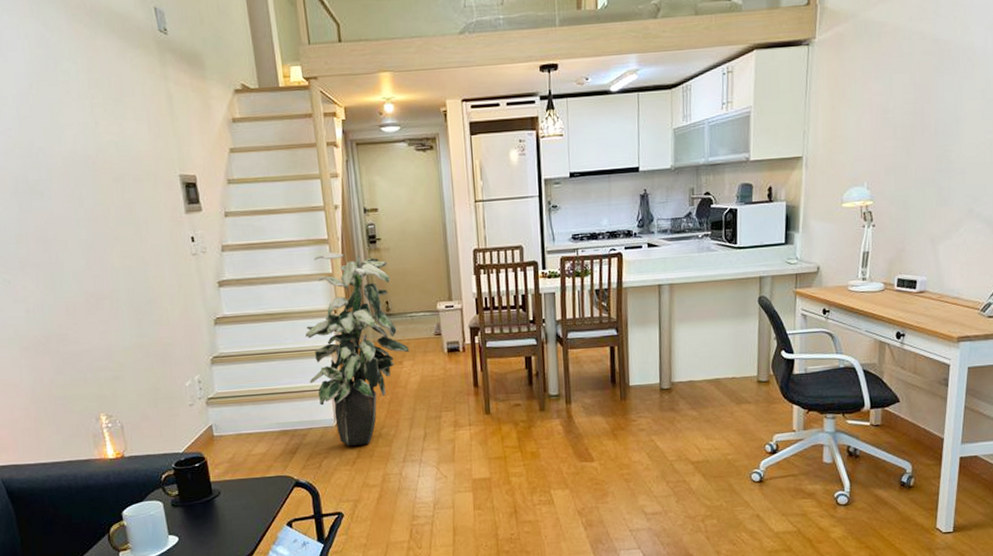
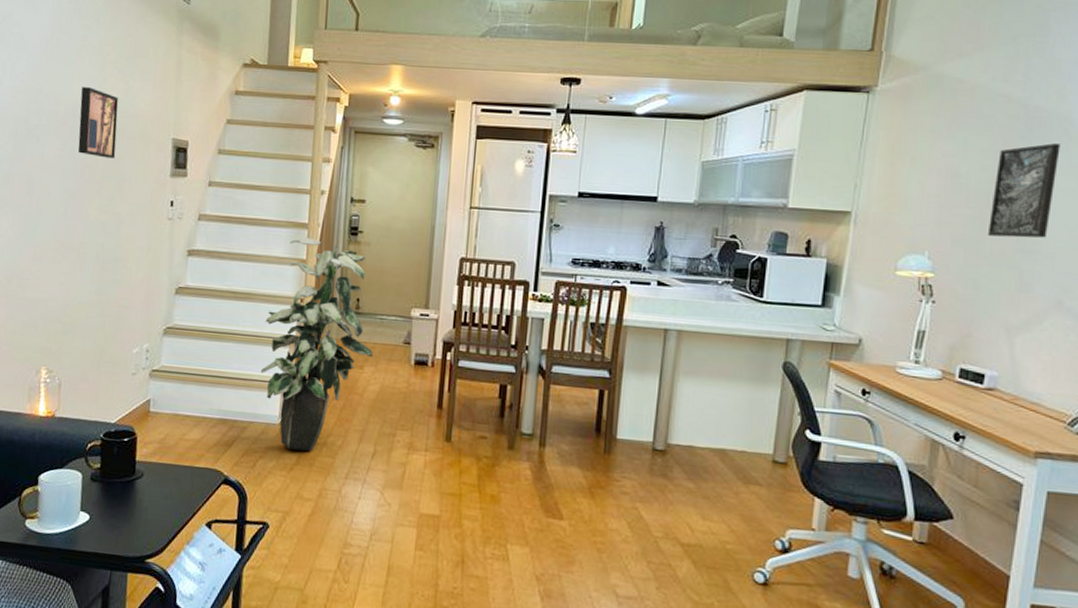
wall art: none [75,134,126,204] -> present [78,87,119,159]
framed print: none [912,71,966,161] -> present [987,143,1060,238]

